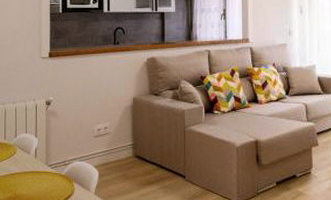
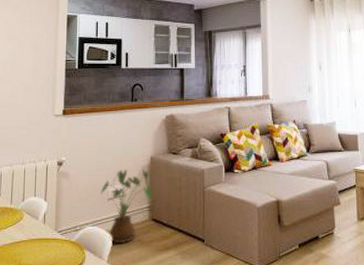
house plant: none [87,110,136,177] -> present [101,170,152,243]

